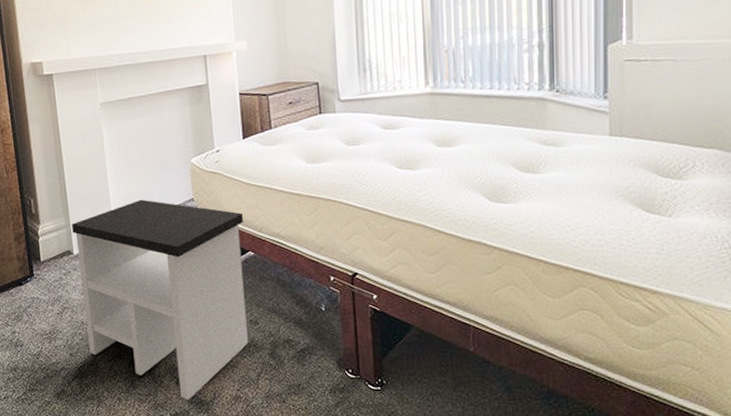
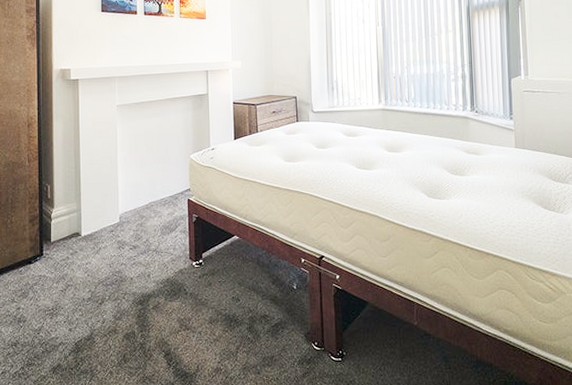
side table: present [72,199,248,400] -> none [82,188,231,373]

